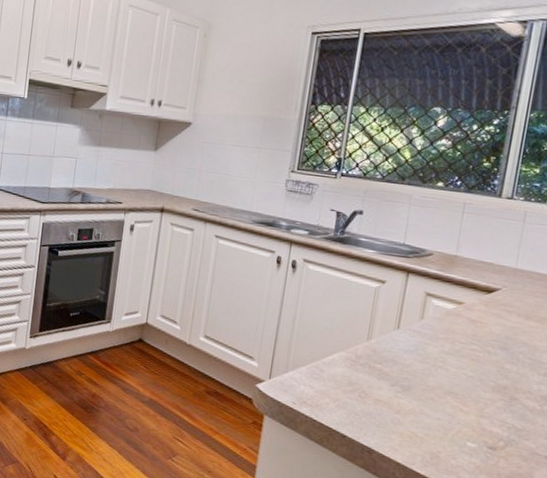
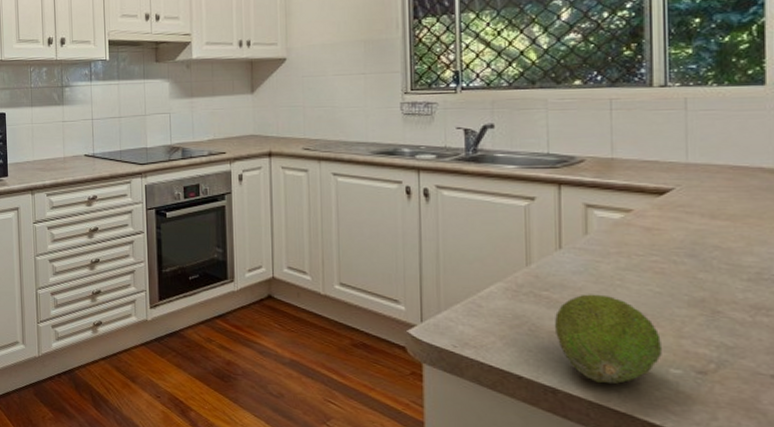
fruit: none [380,371,466,450] -> present [554,294,663,384]

